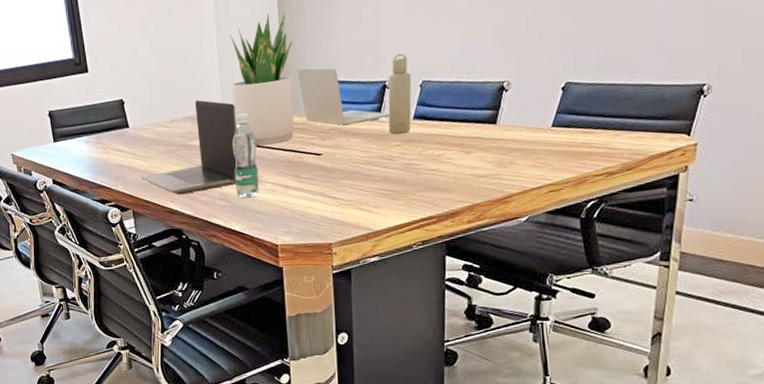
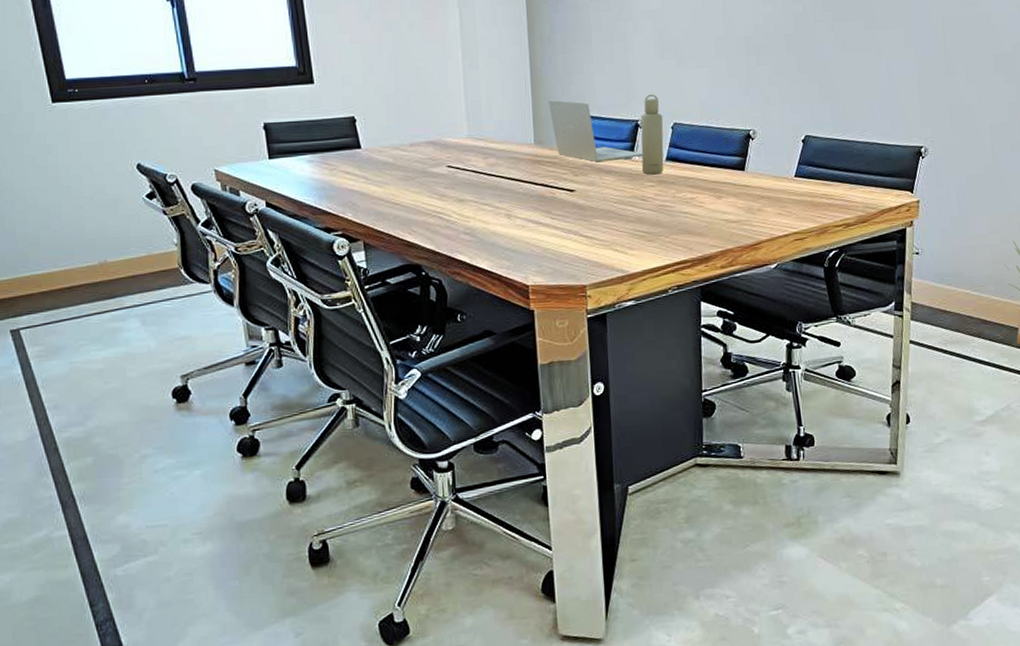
laptop computer: present [141,100,237,195] -> none [374,124,484,227]
planter: present [230,11,295,146] -> none [477,40,546,178]
bottle: present [231,113,259,199] -> none [478,142,508,234]

